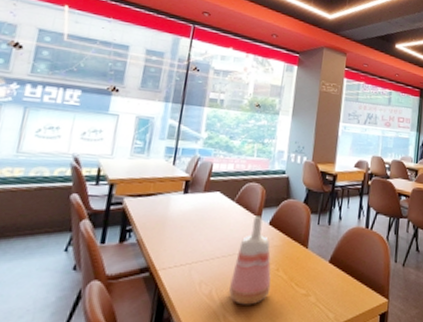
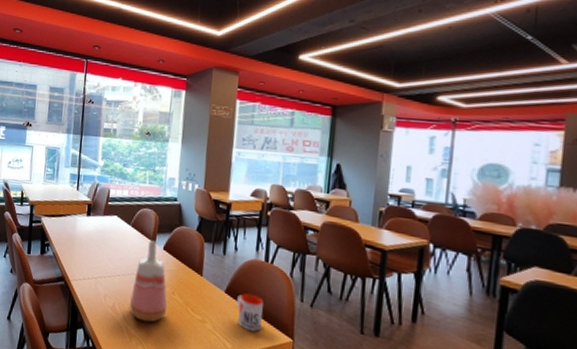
mug: none [339,260,364,297] -> present [236,293,263,332]

